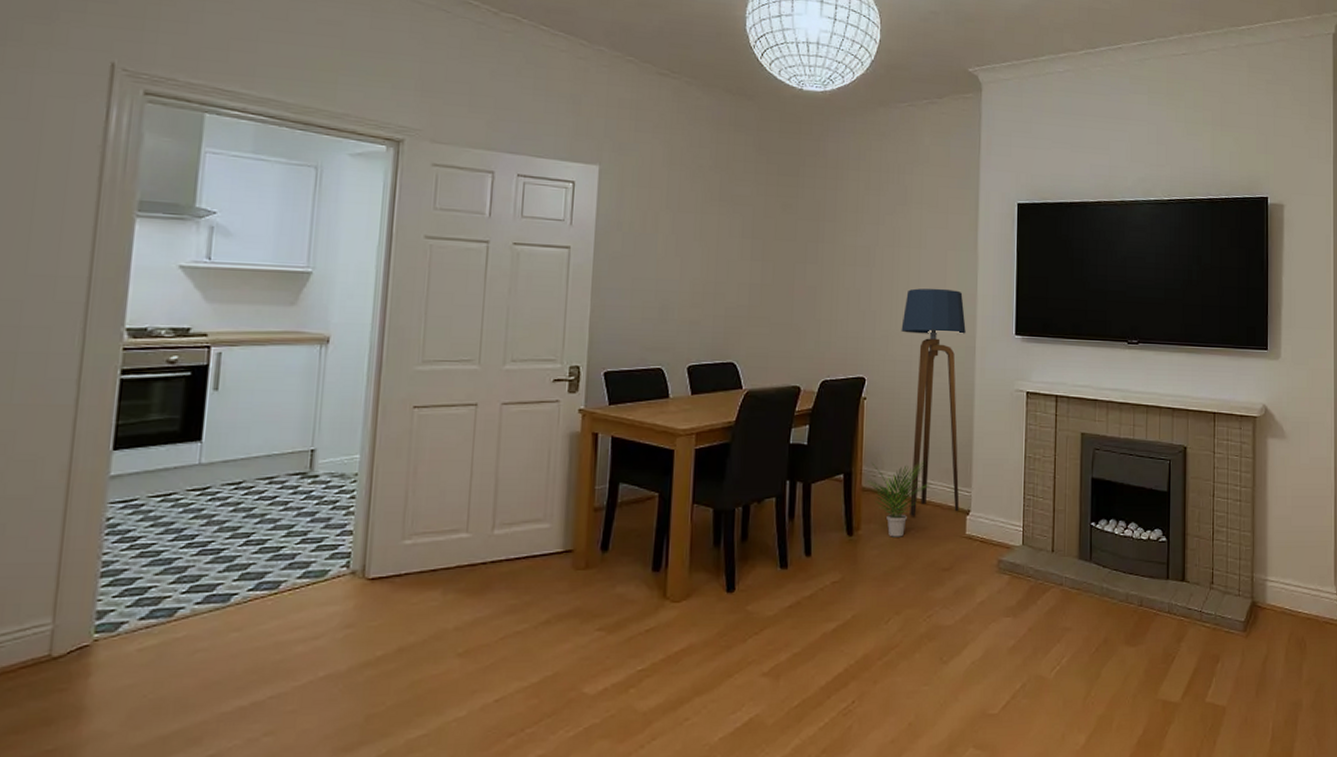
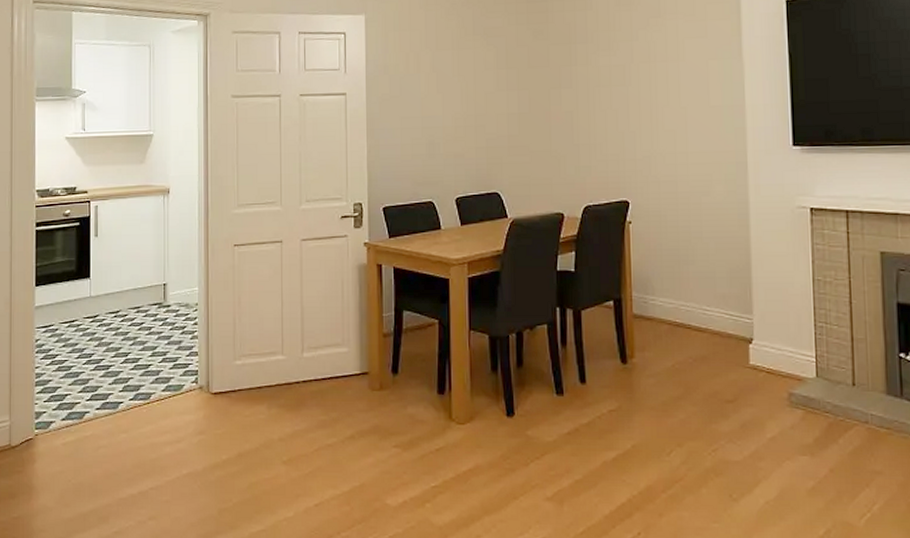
potted plant: present [867,460,931,537] -> none [638,285,707,366]
floor lamp: present [901,288,966,516] -> none [663,102,740,345]

